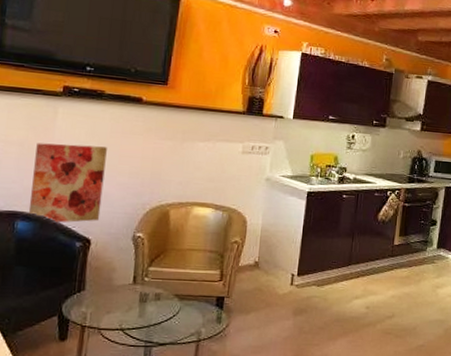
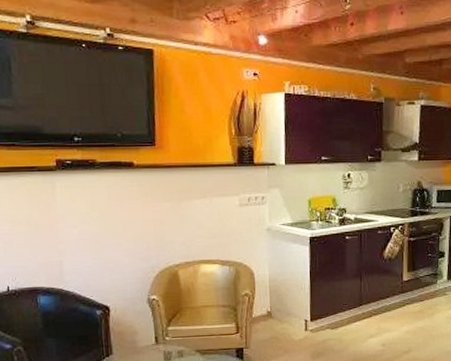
wall art: present [28,143,107,223] -> none [42,216,114,294]

